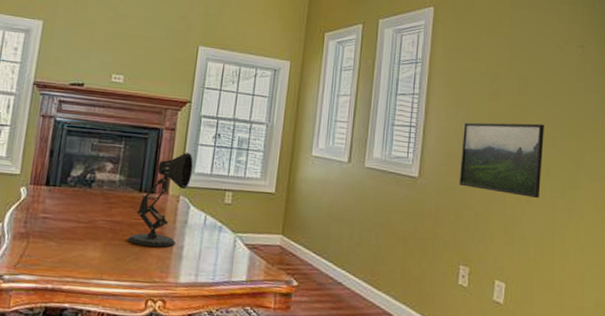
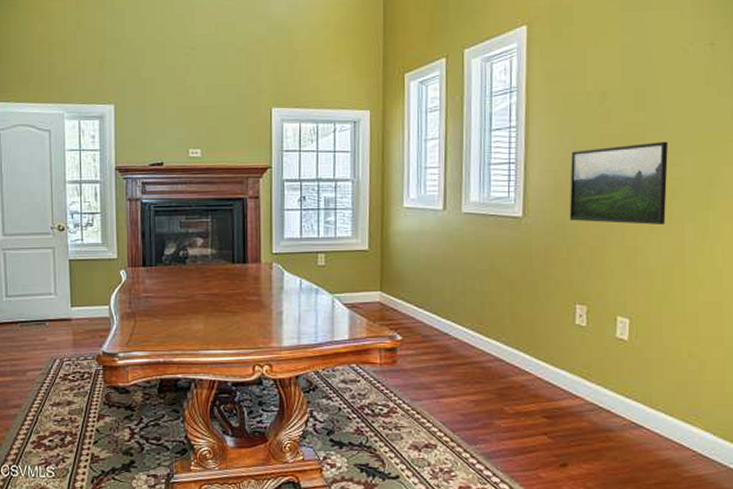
desk lamp: present [128,152,193,247] -> none [228,218,281,314]

